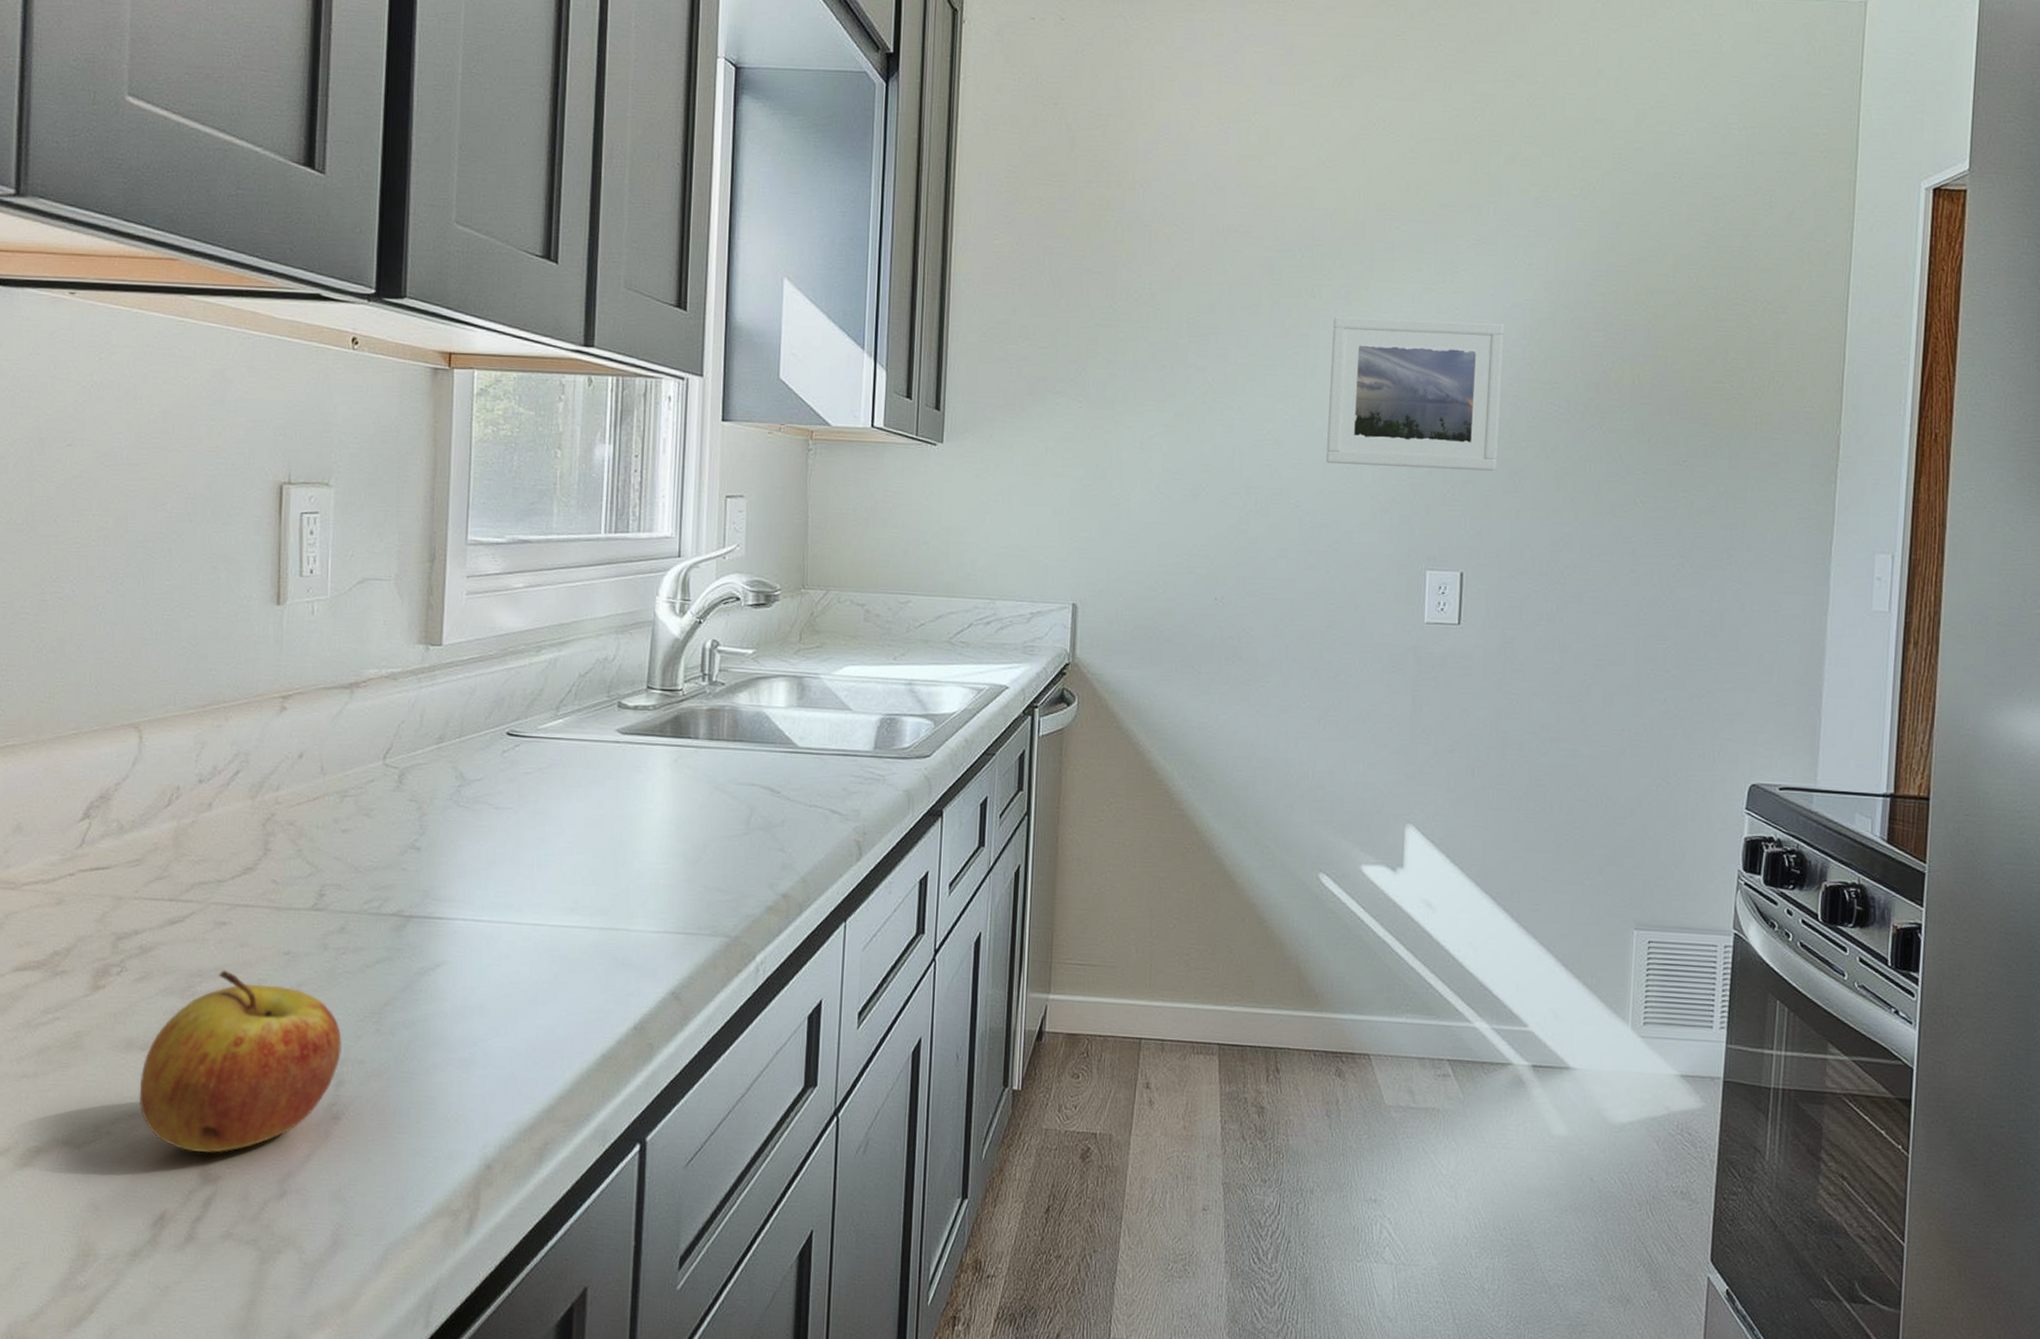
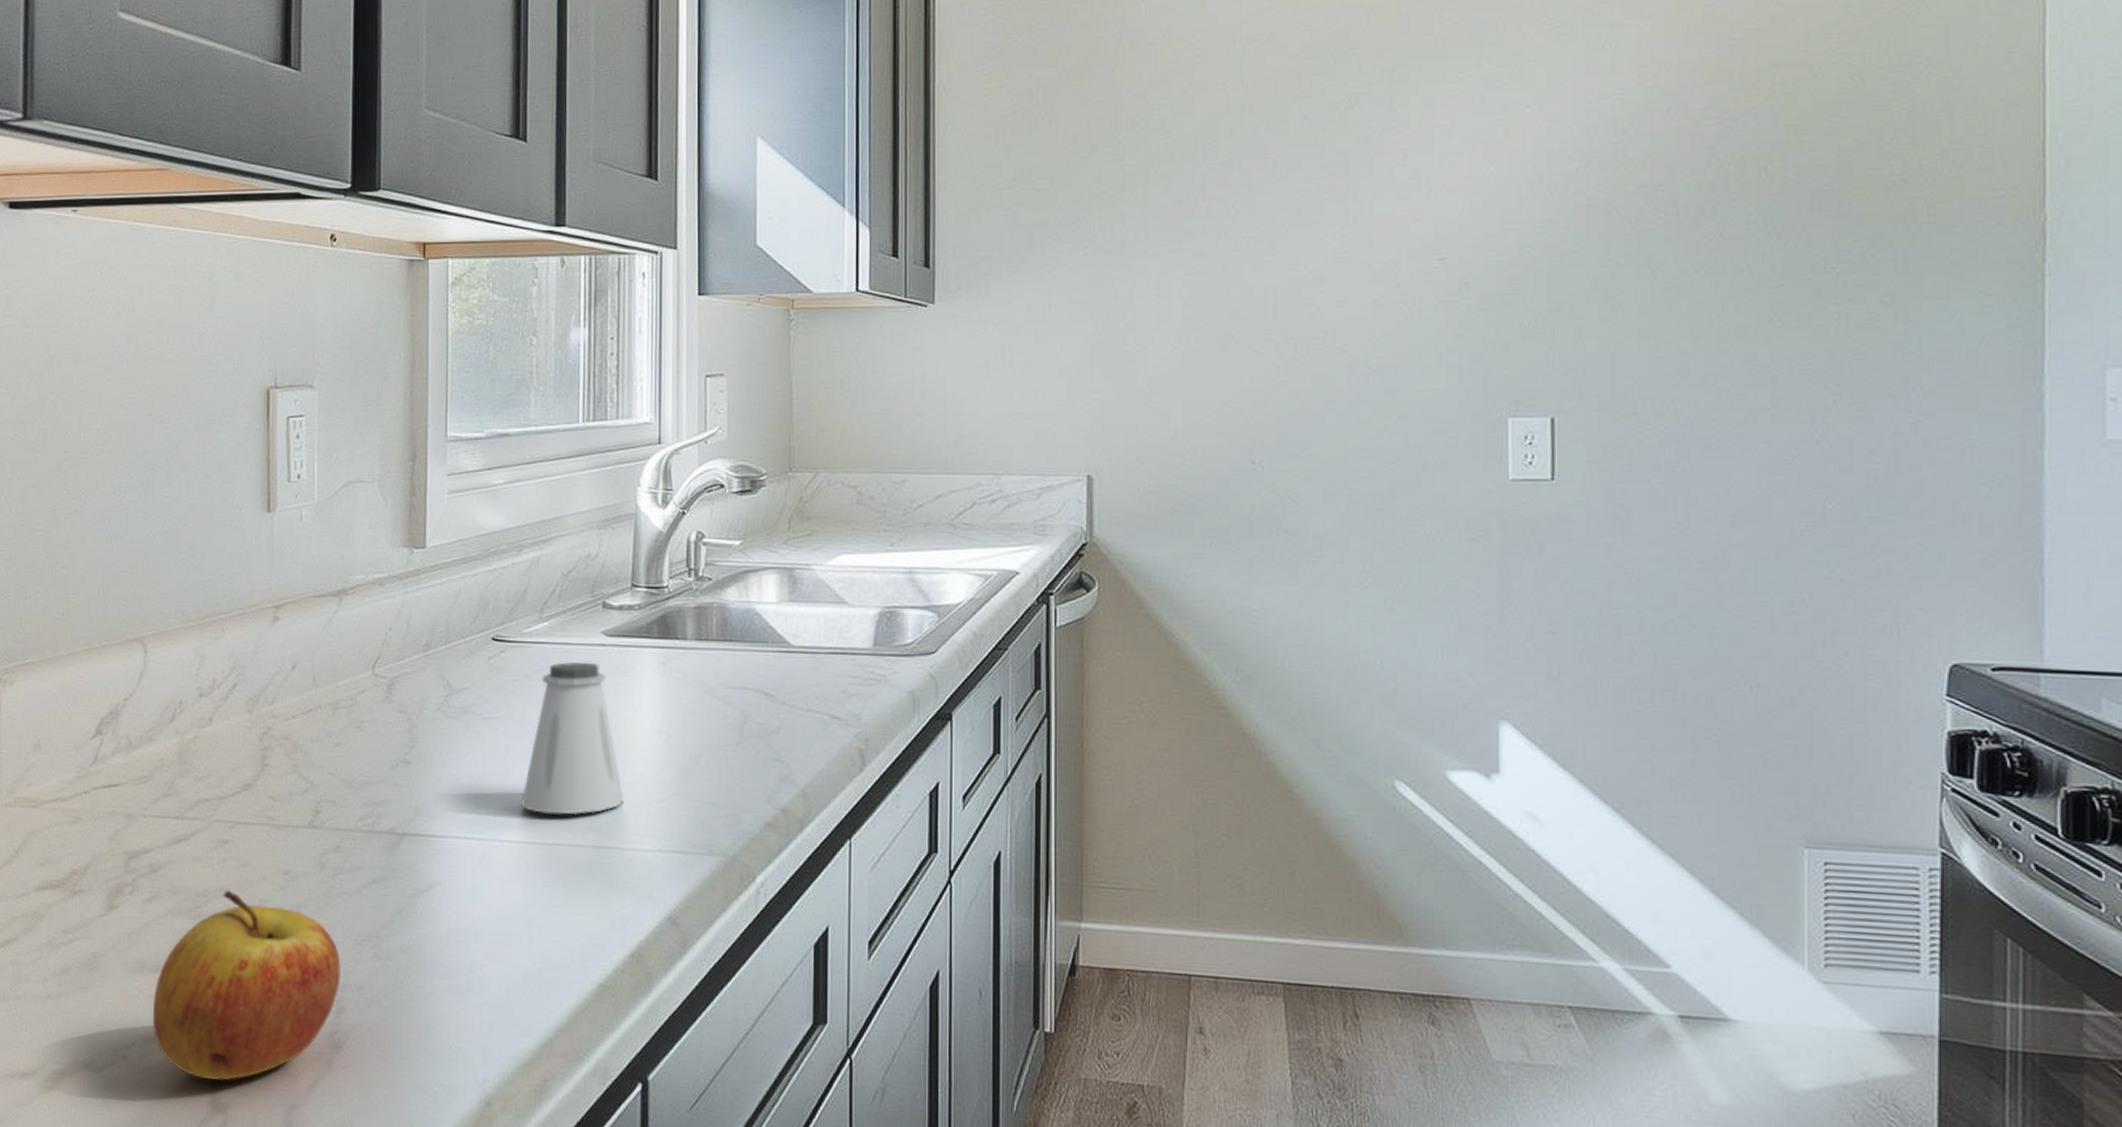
saltshaker: none [531,757,633,899] -> present [521,662,624,815]
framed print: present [1326,316,1504,471] -> none [1377,119,1589,299]

